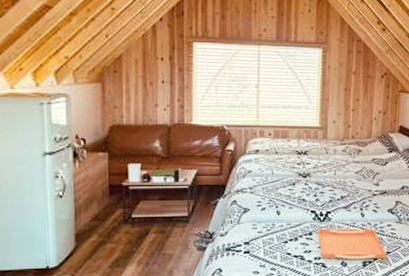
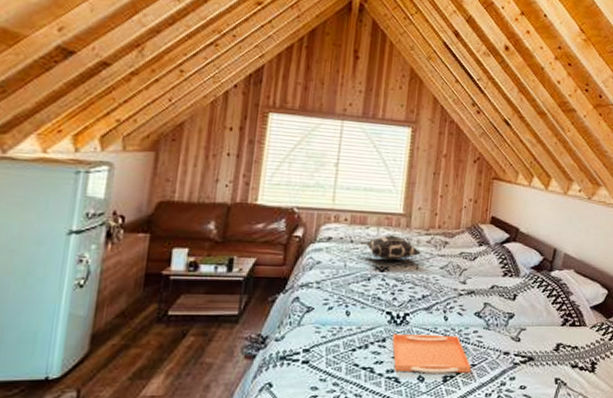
decorative pillow: none [284,146,338,168] -> present [360,235,421,261]

